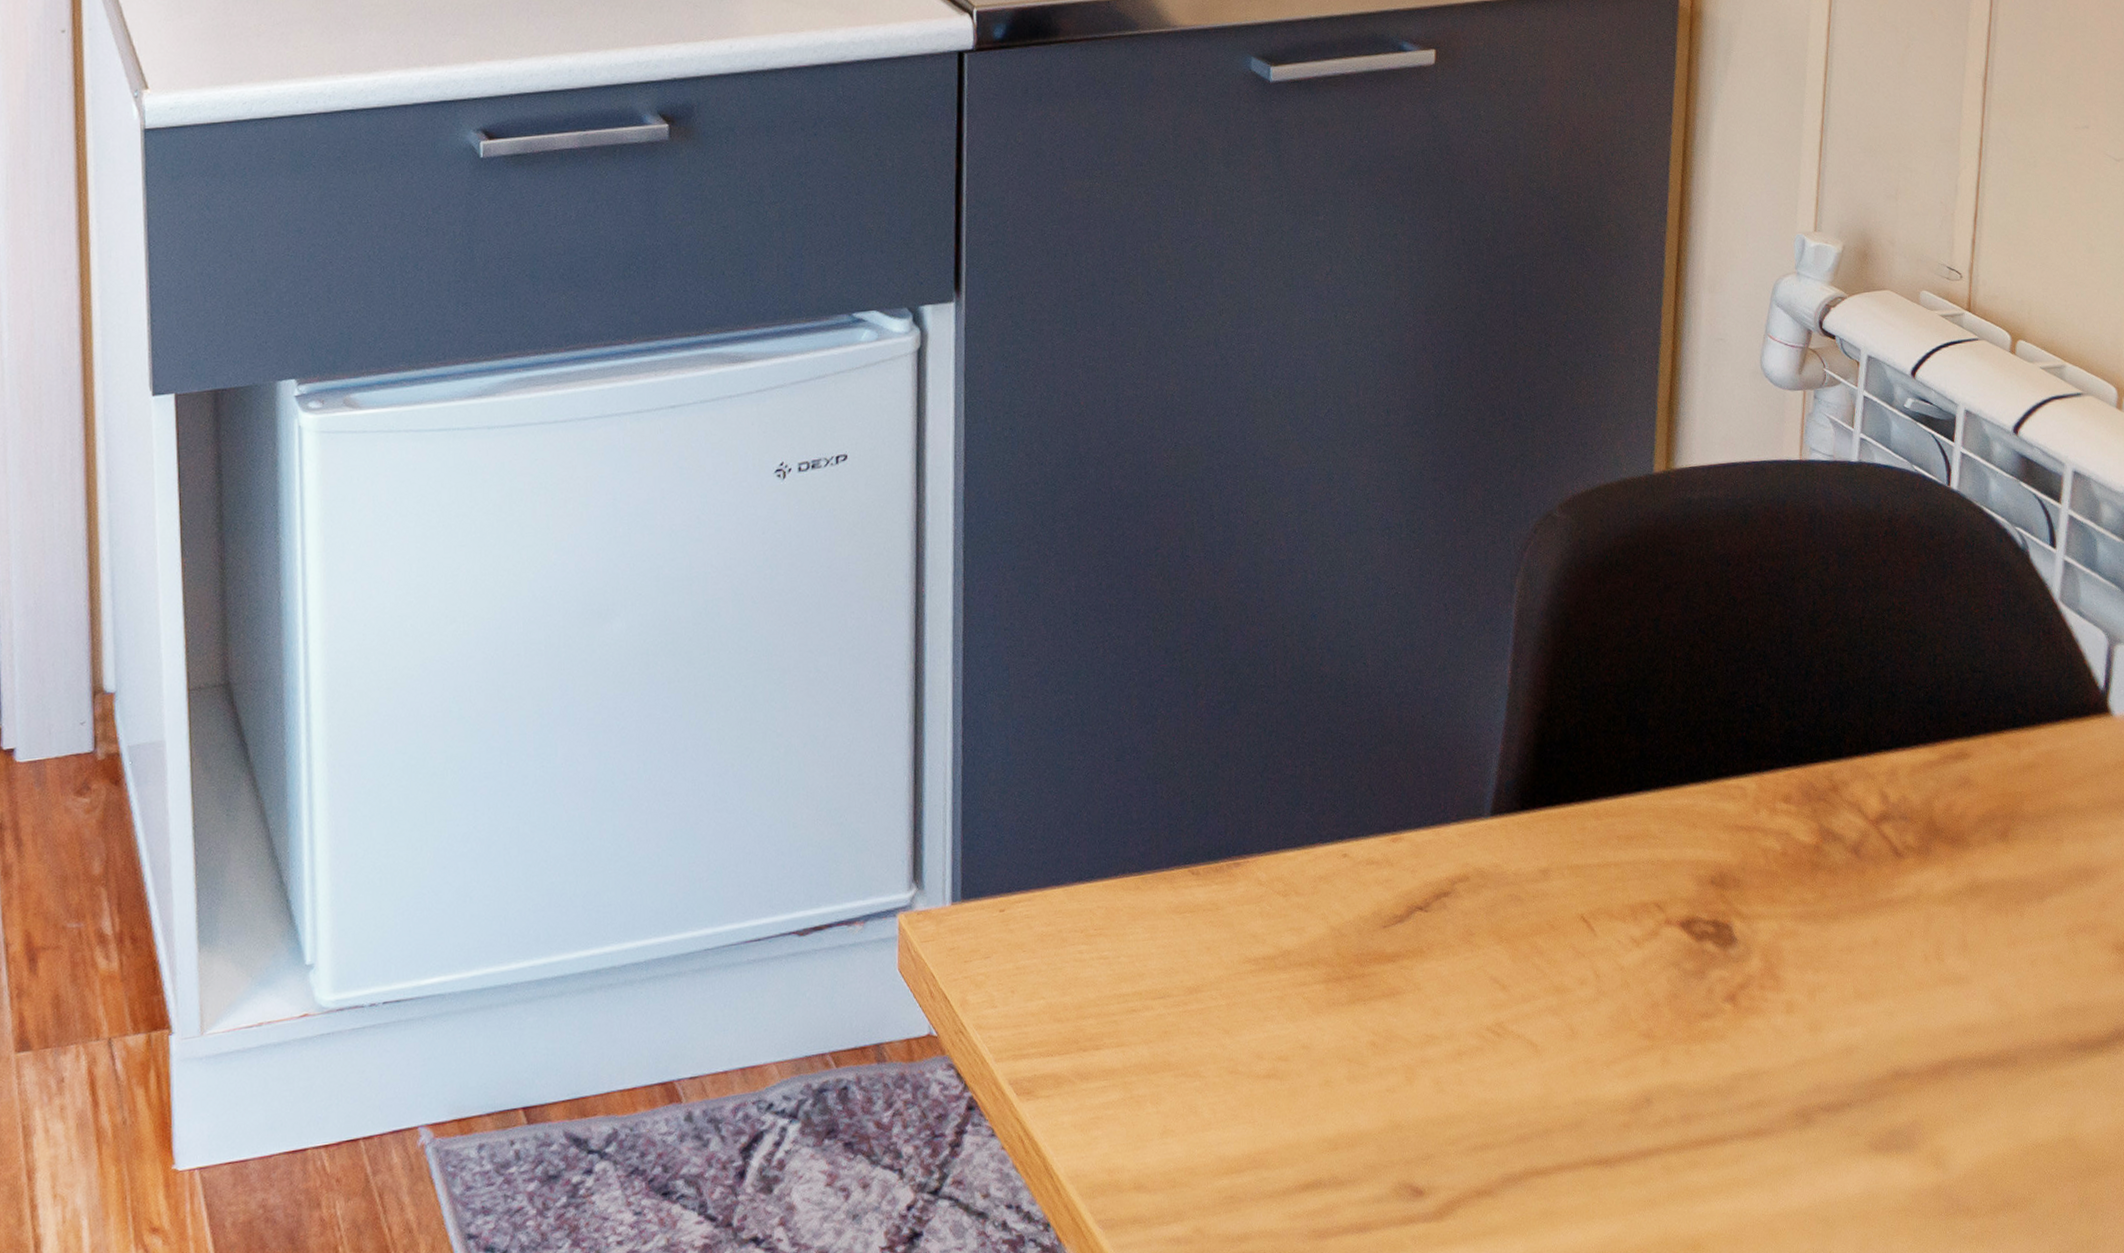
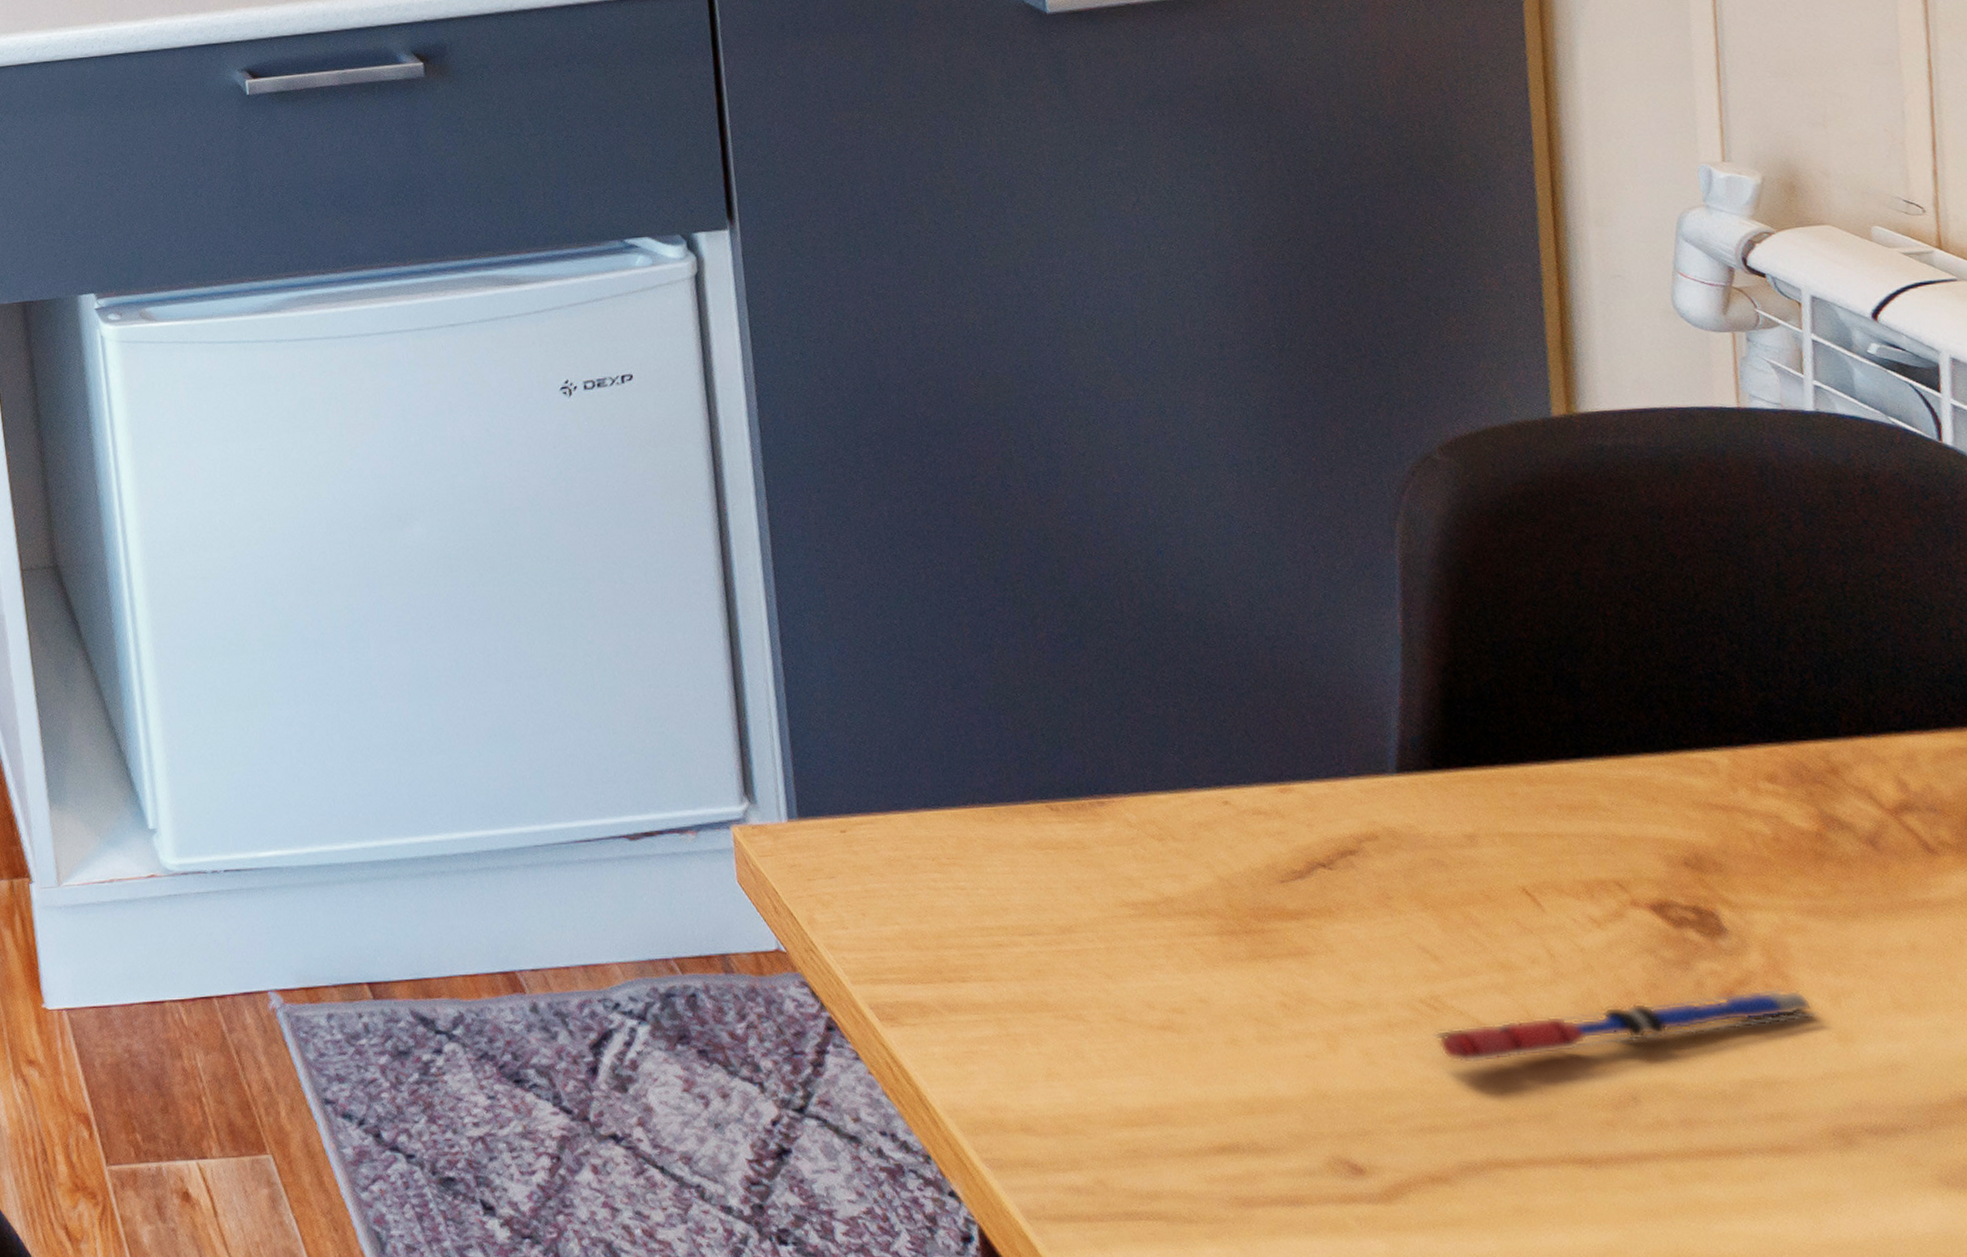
pen: none [1494,988,1799,1084] -> present [1433,987,1820,1064]

